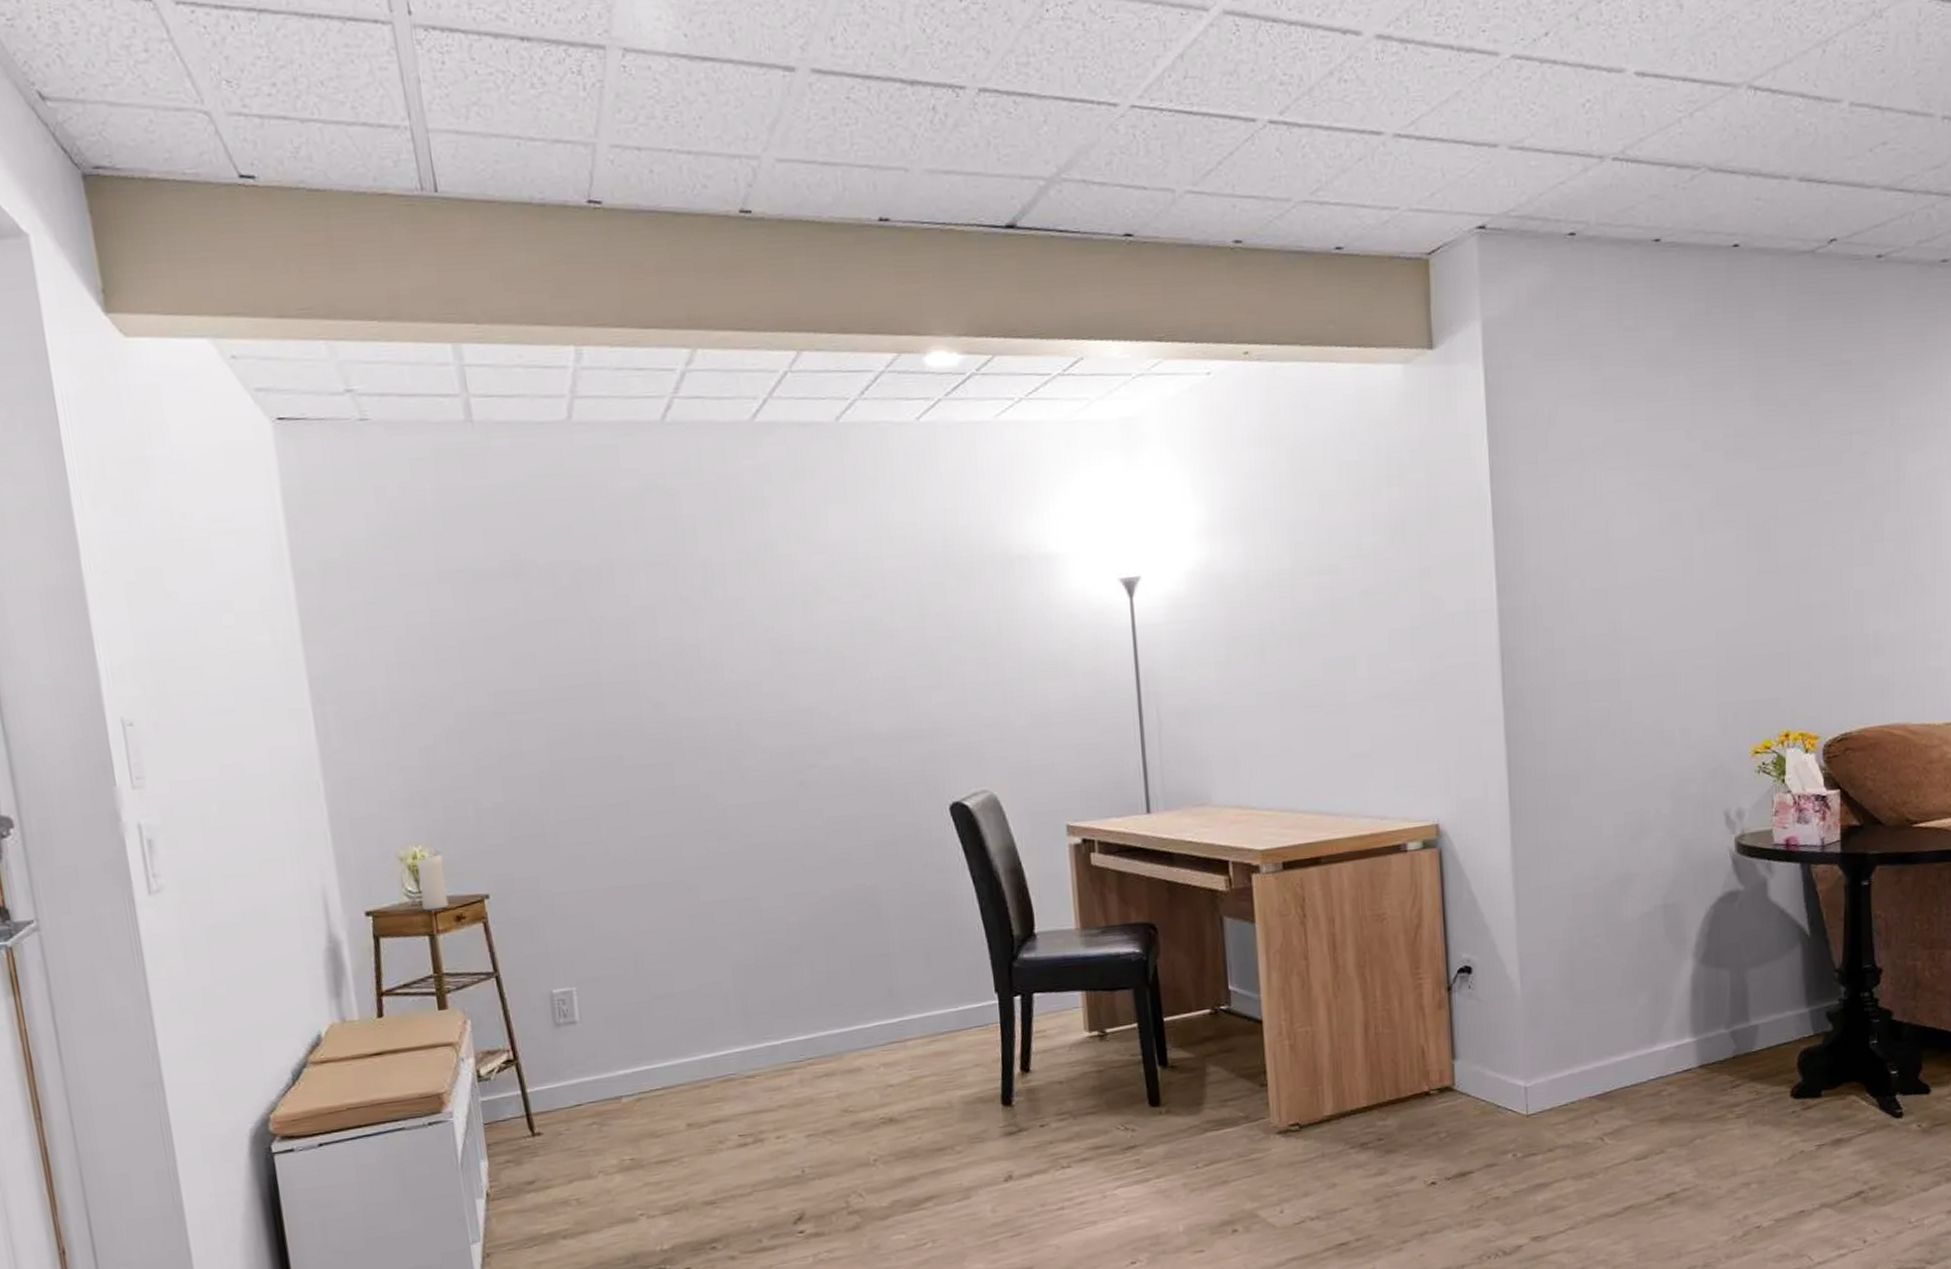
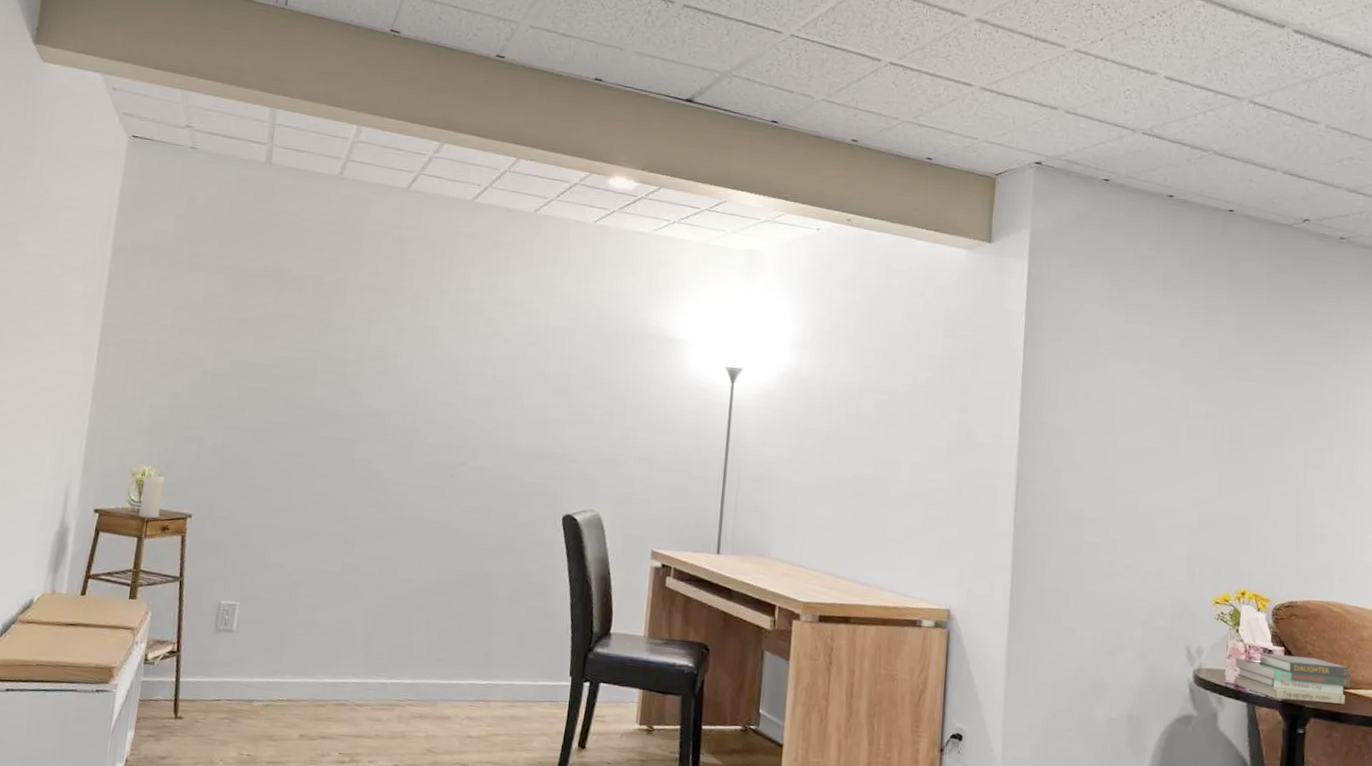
books: none [1783,794,1920,852] -> present [1233,653,1351,704]

